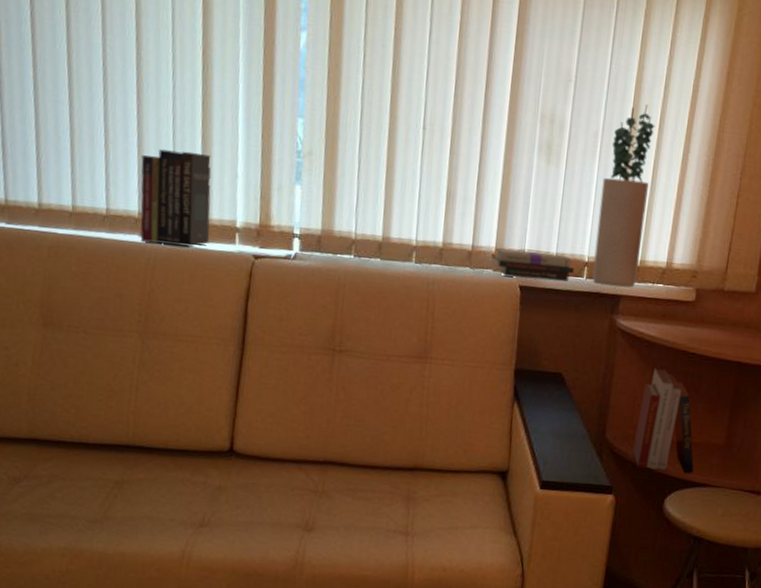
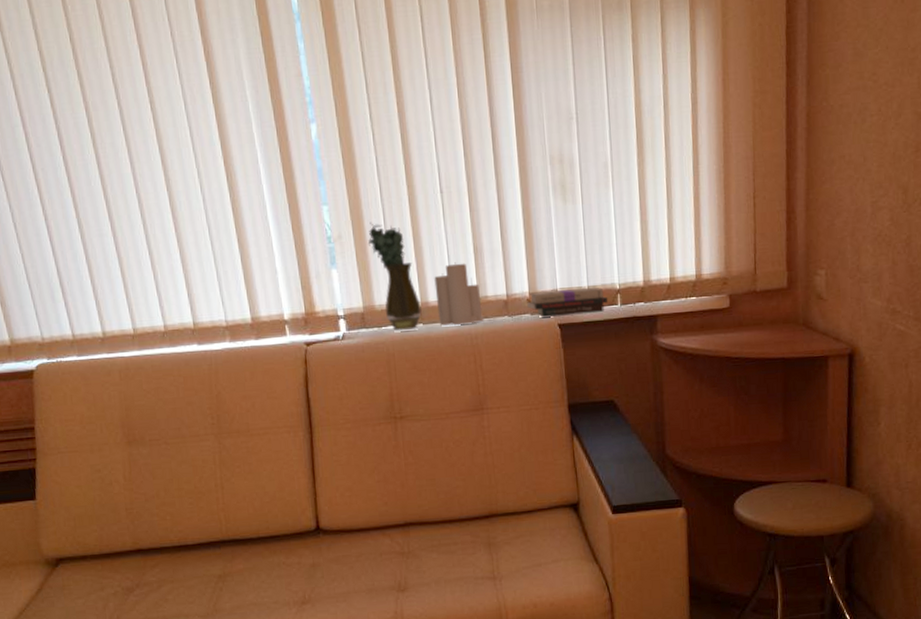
books: present [140,149,212,247] -> none [186,257,263,349]
vase: none [338,144,382,263] -> present [367,221,422,331]
candle: none [397,202,446,269] -> present [434,262,484,326]
vase: present [592,104,655,288] -> none [620,126,670,309]
books: present [632,368,694,474] -> none [694,378,758,478]

